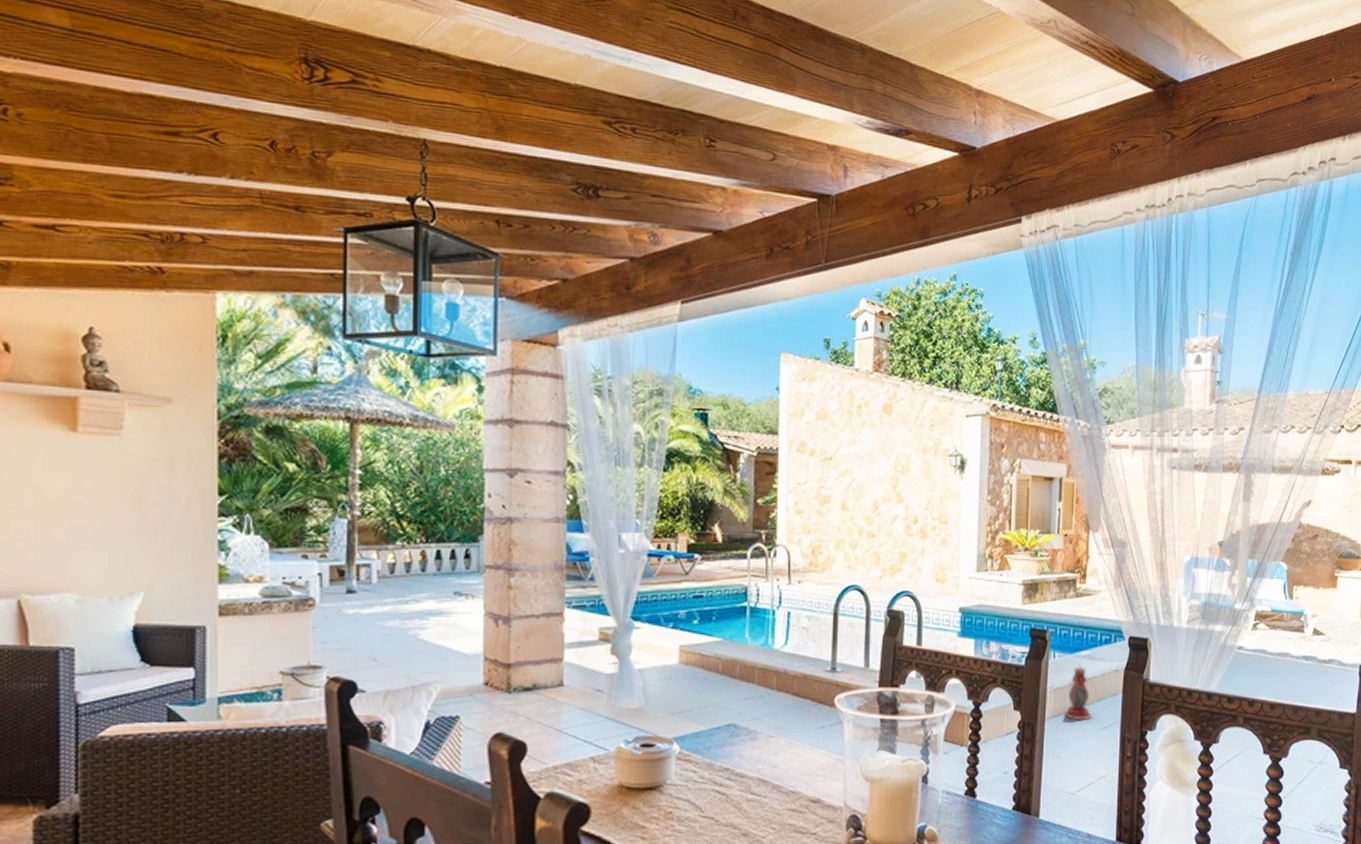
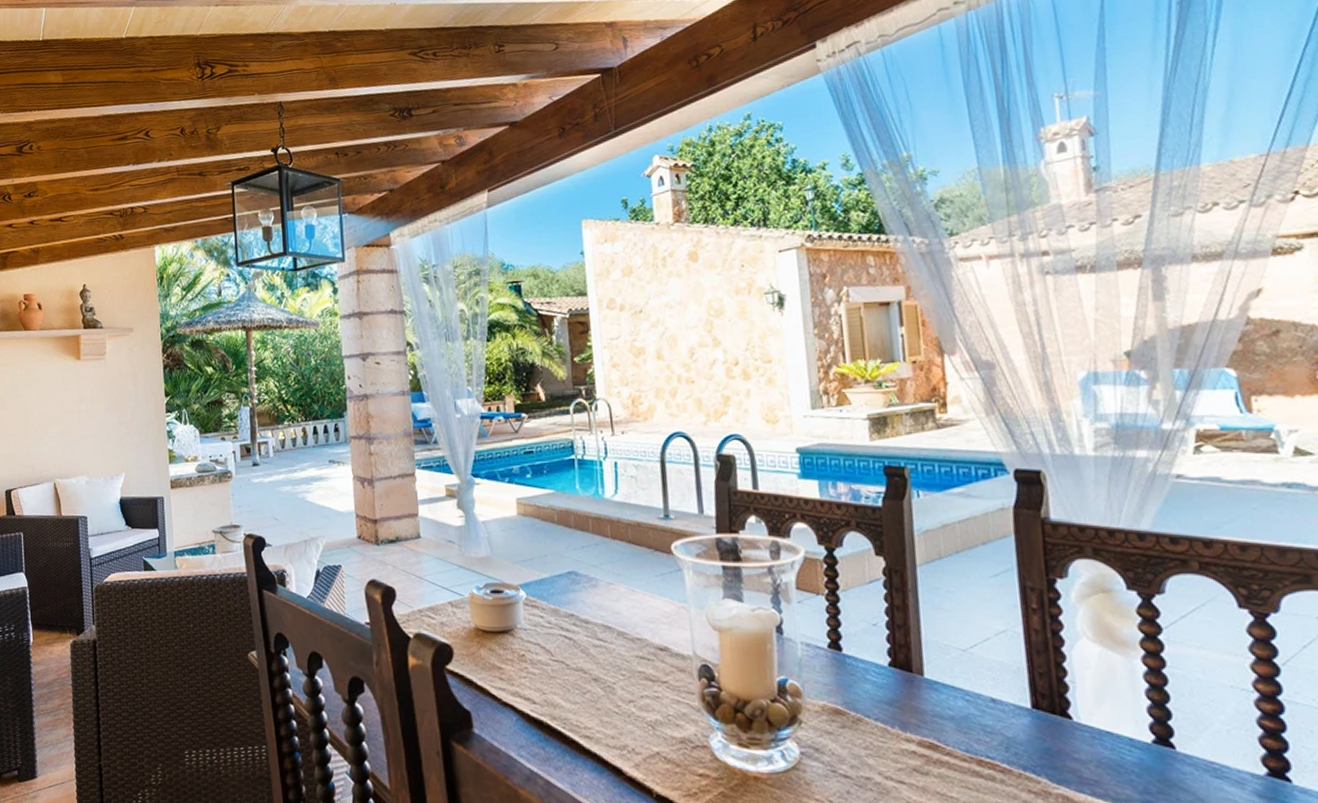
lantern: present [1064,664,1097,721] -> none [940,503,982,567]

